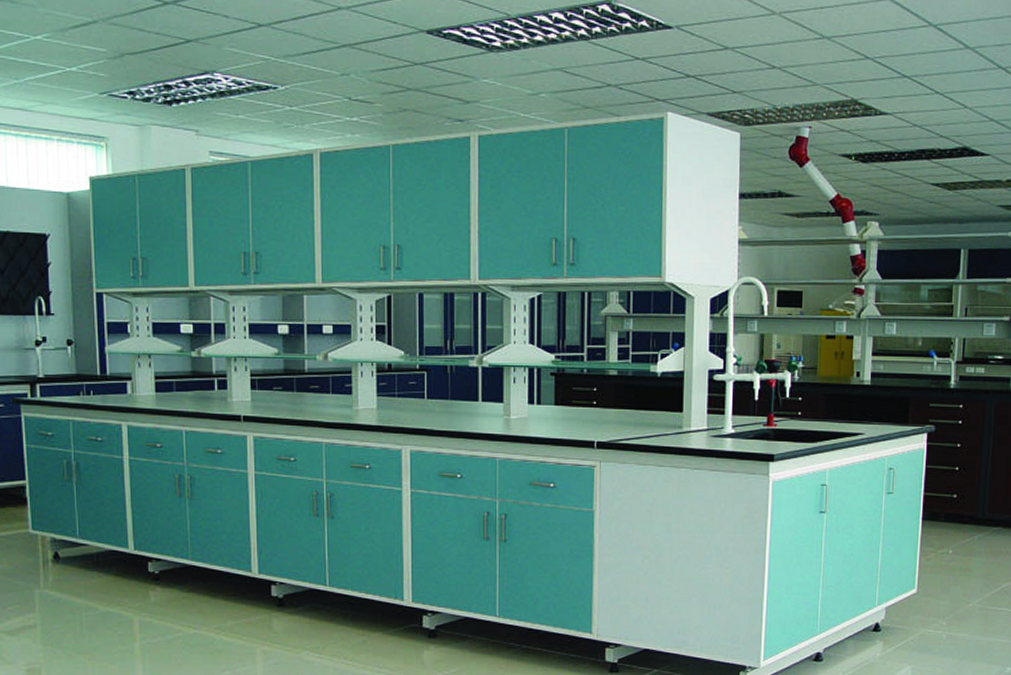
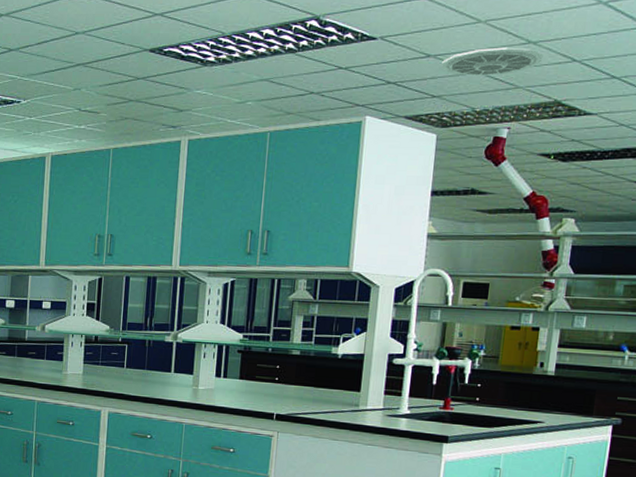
ceiling vent: none [740,41,838,72] -> present [441,47,543,77]

